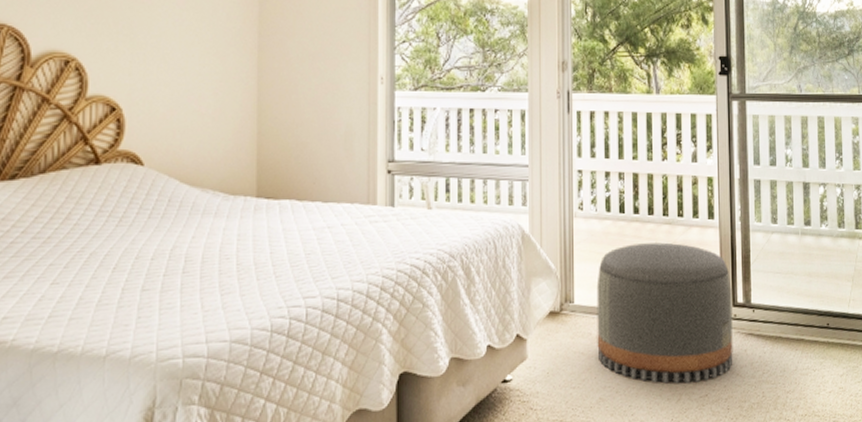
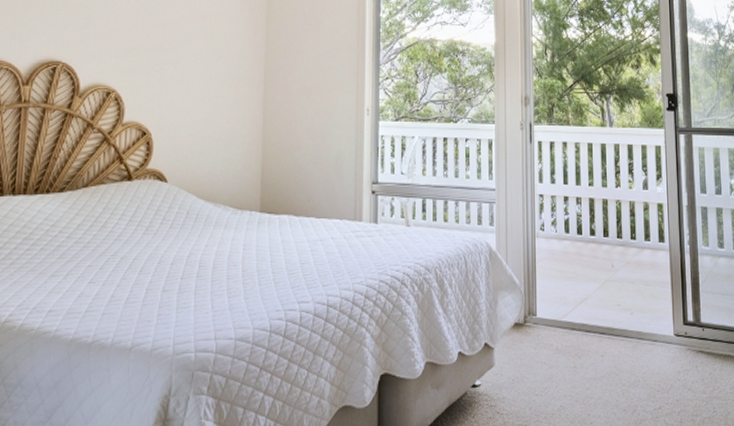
pouf: present [596,242,733,384] -> none [557,262,685,396]

